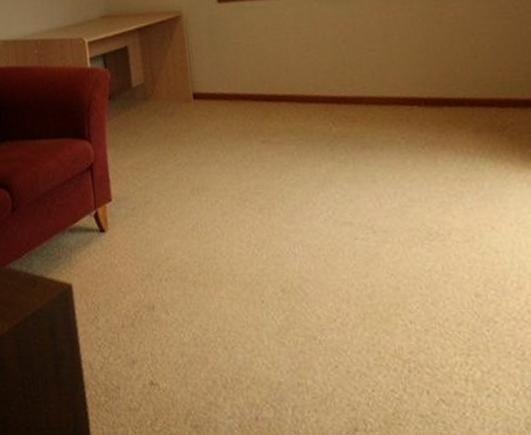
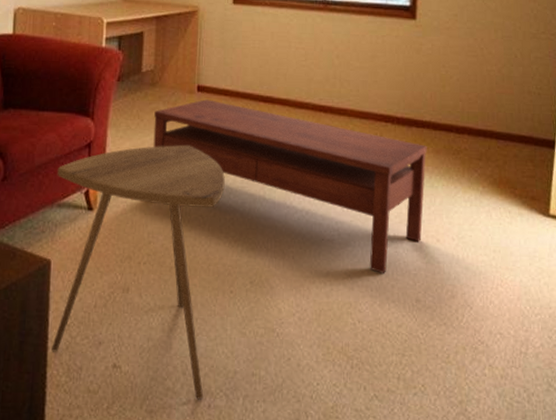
side table: none [63,156,250,413] -> present [51,145,225,400]
coffee table: none [152,106,473,269] -> present [153,99,427,273]

